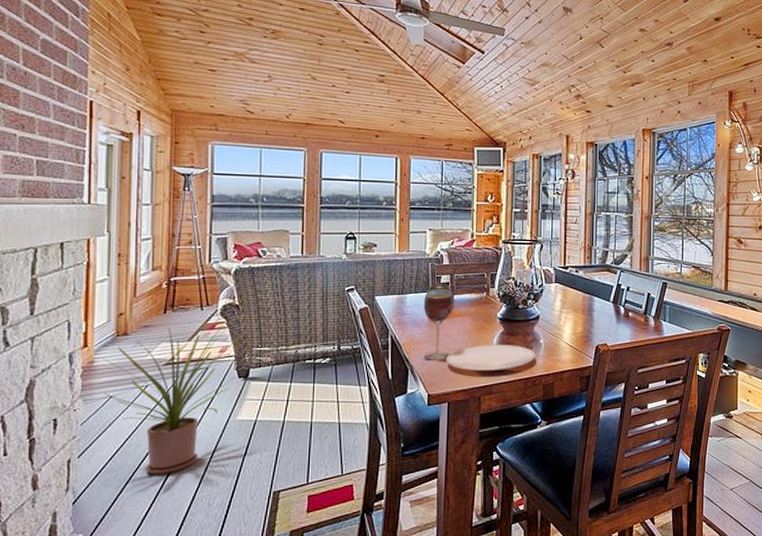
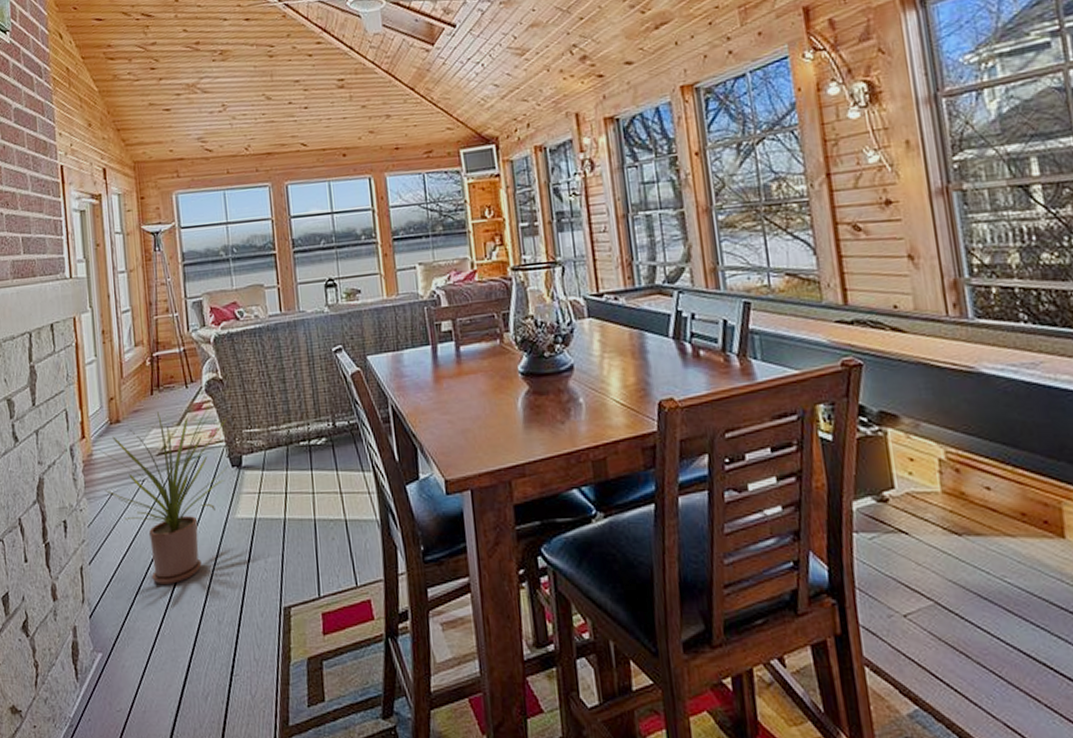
wineglass: present [423,284,454,360] -> none [423,332,464,435]
plate: present [446,345,535,371] -> none [461,407,576,446]

